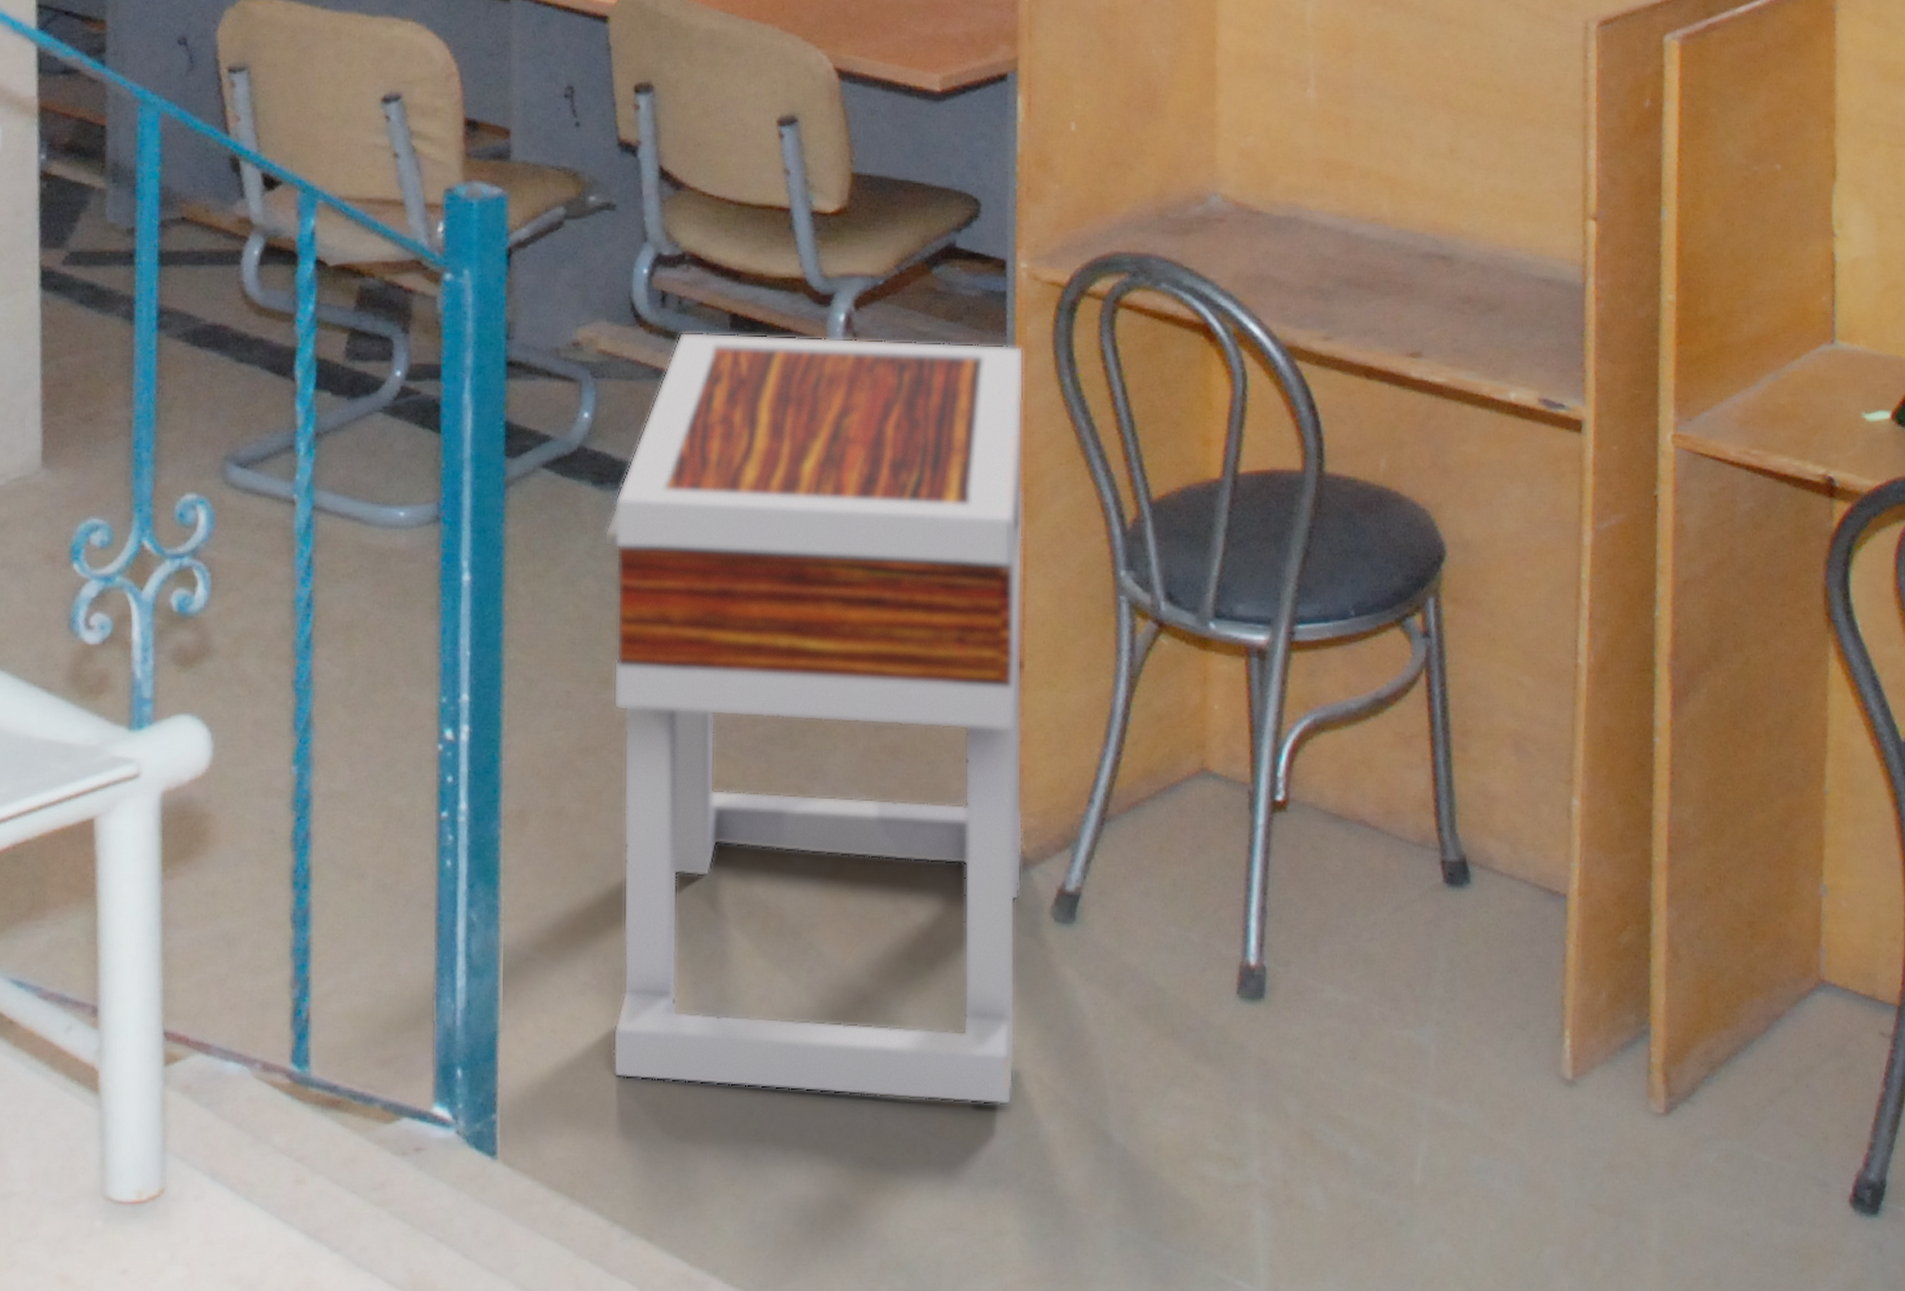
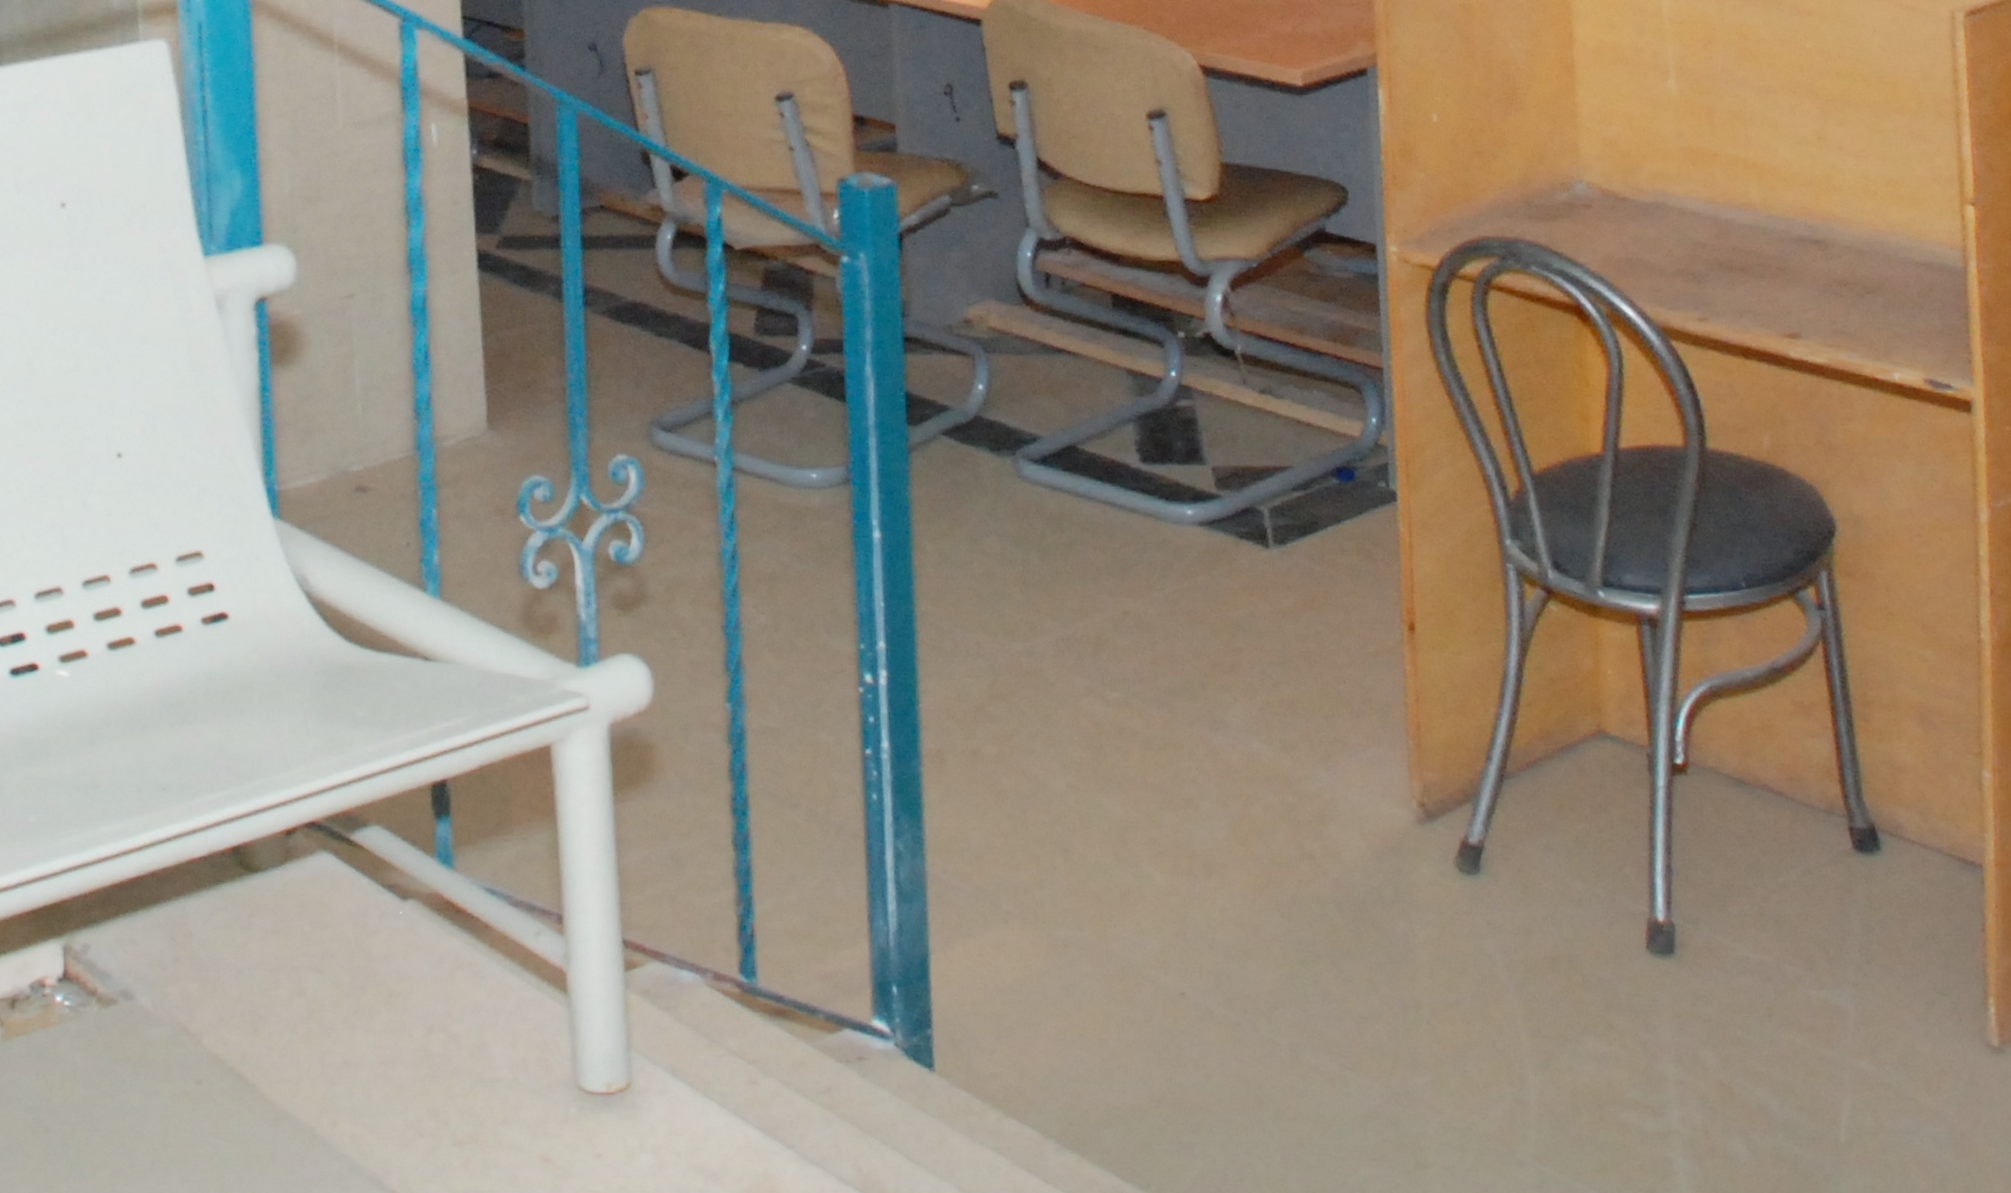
side table: present [604,332,1024,1106] -> none [1003,311,1428,1045]

